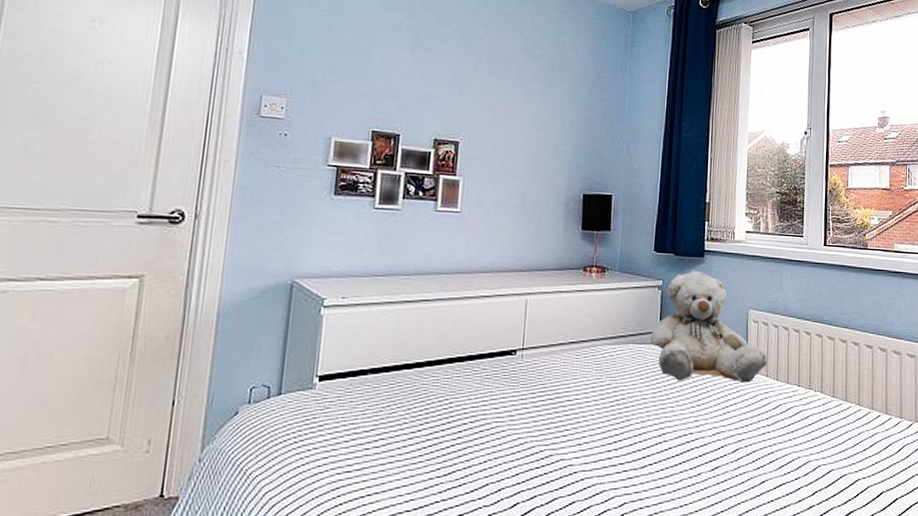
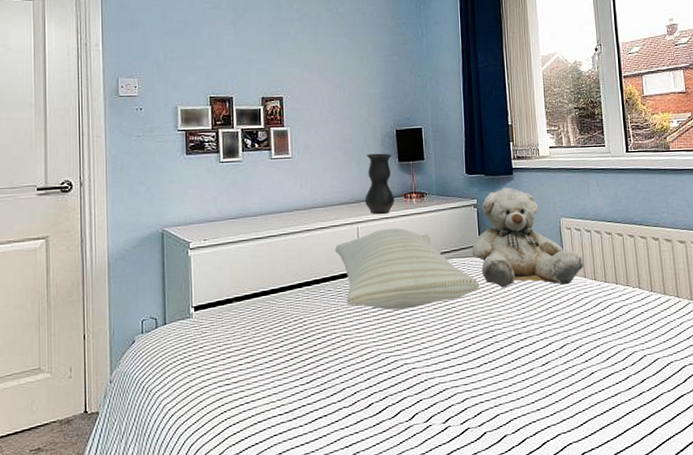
pillow: none [496,304,655,397] -> present [334,228,480,310]
vase: none [537,217,575,288] -> present [364,153,395,215]

